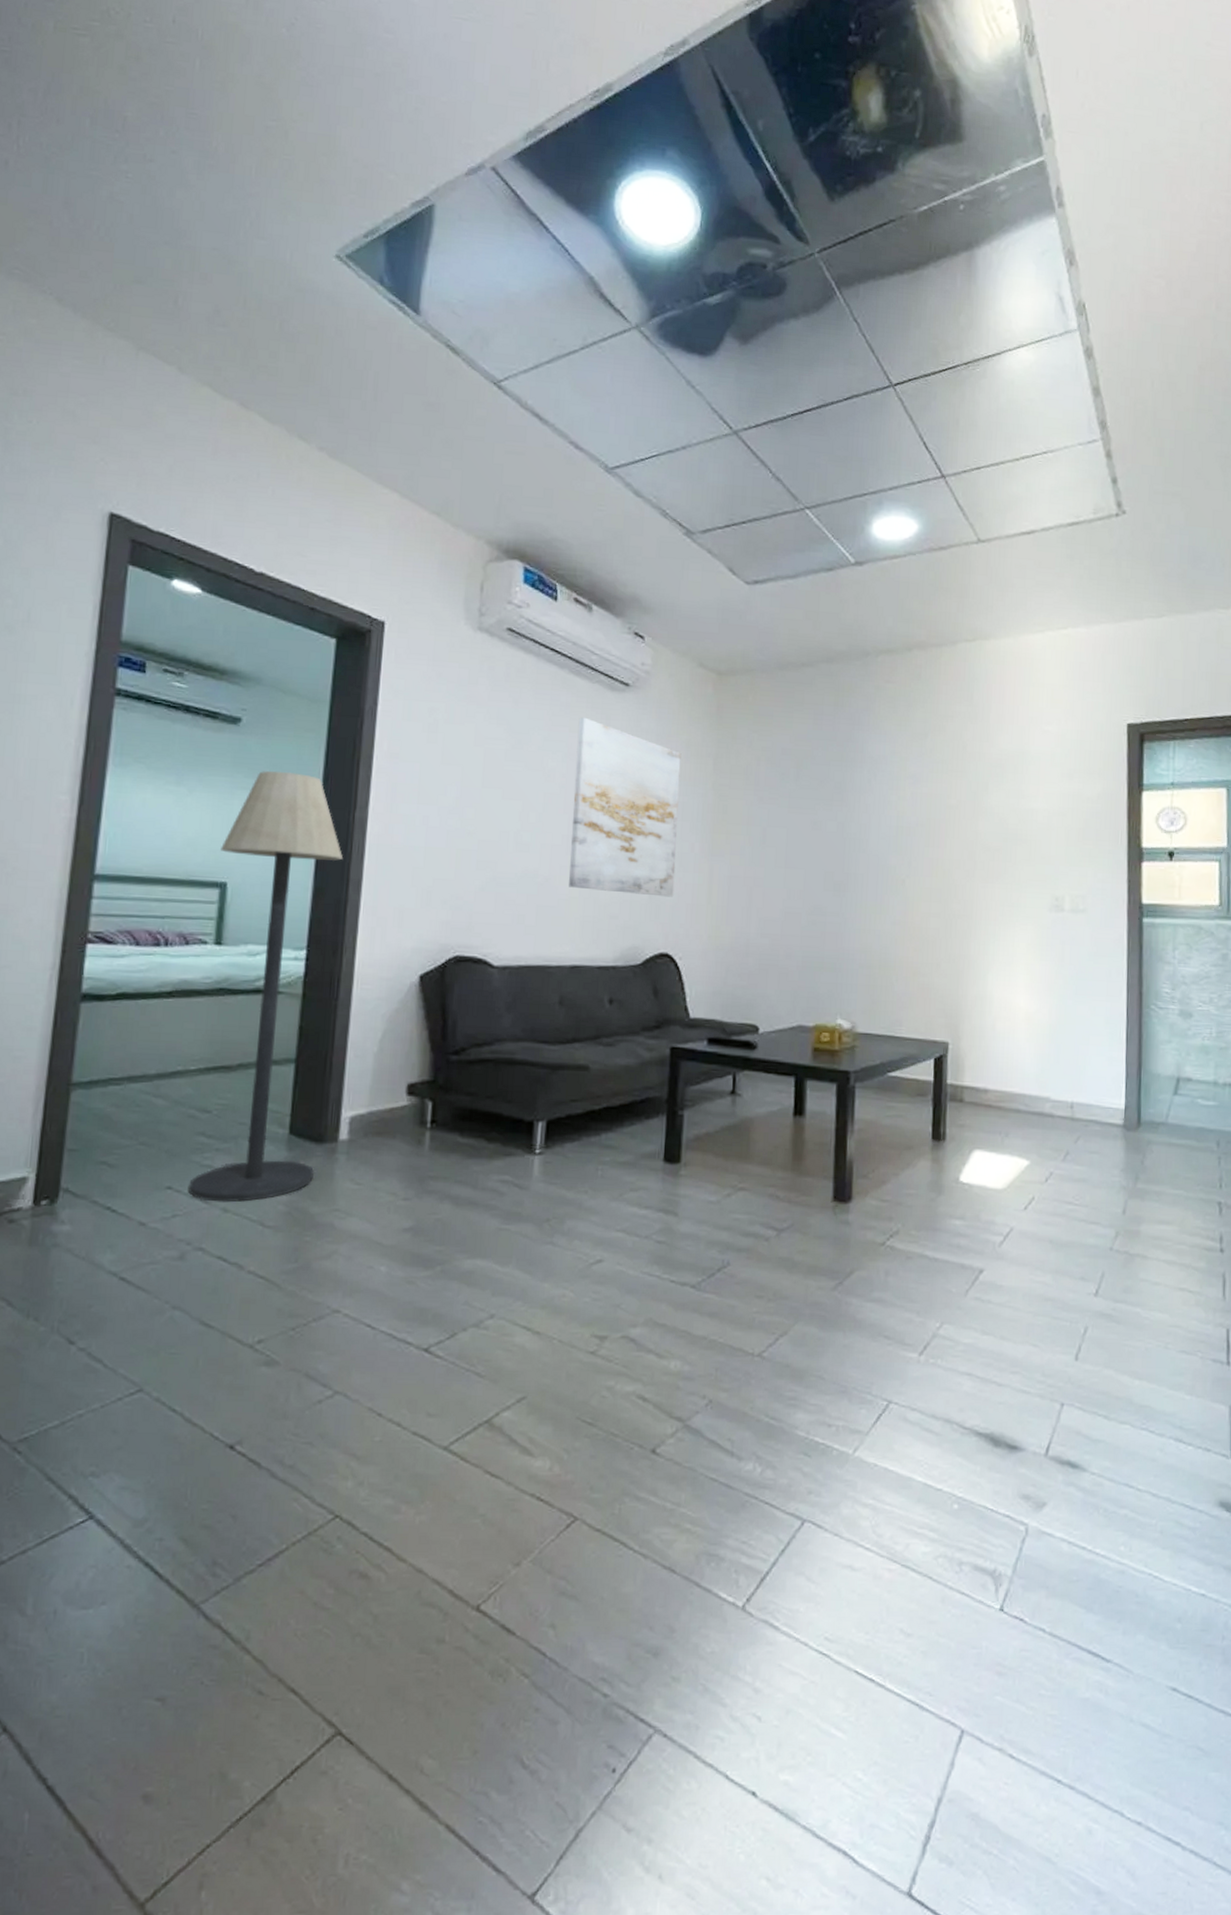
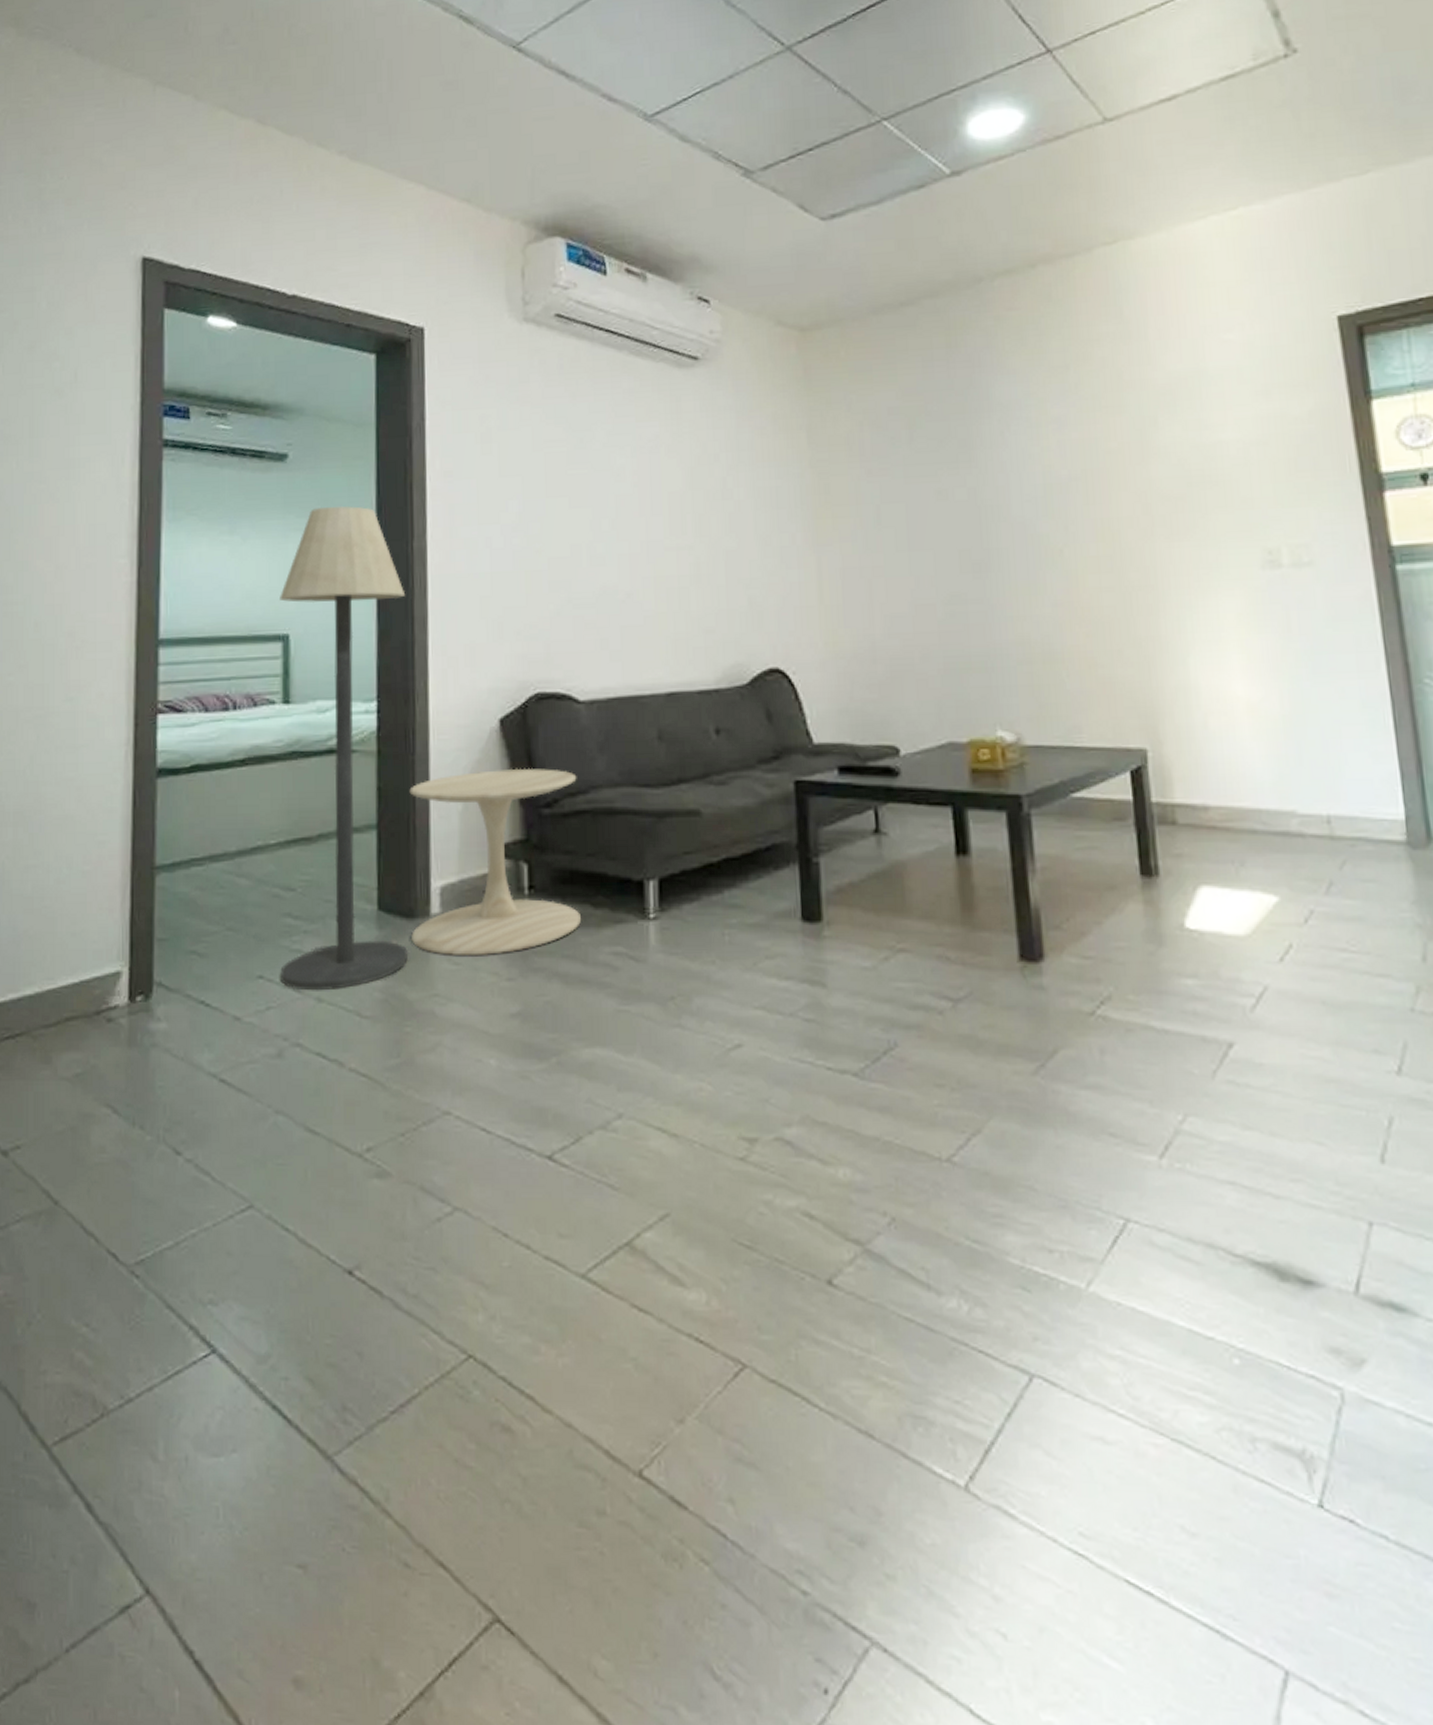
side table: none [318,1019,485,1178] -> present [409,768,581,955]
wall art: present [569,717,681,897] -> none [645,402,778,602]

